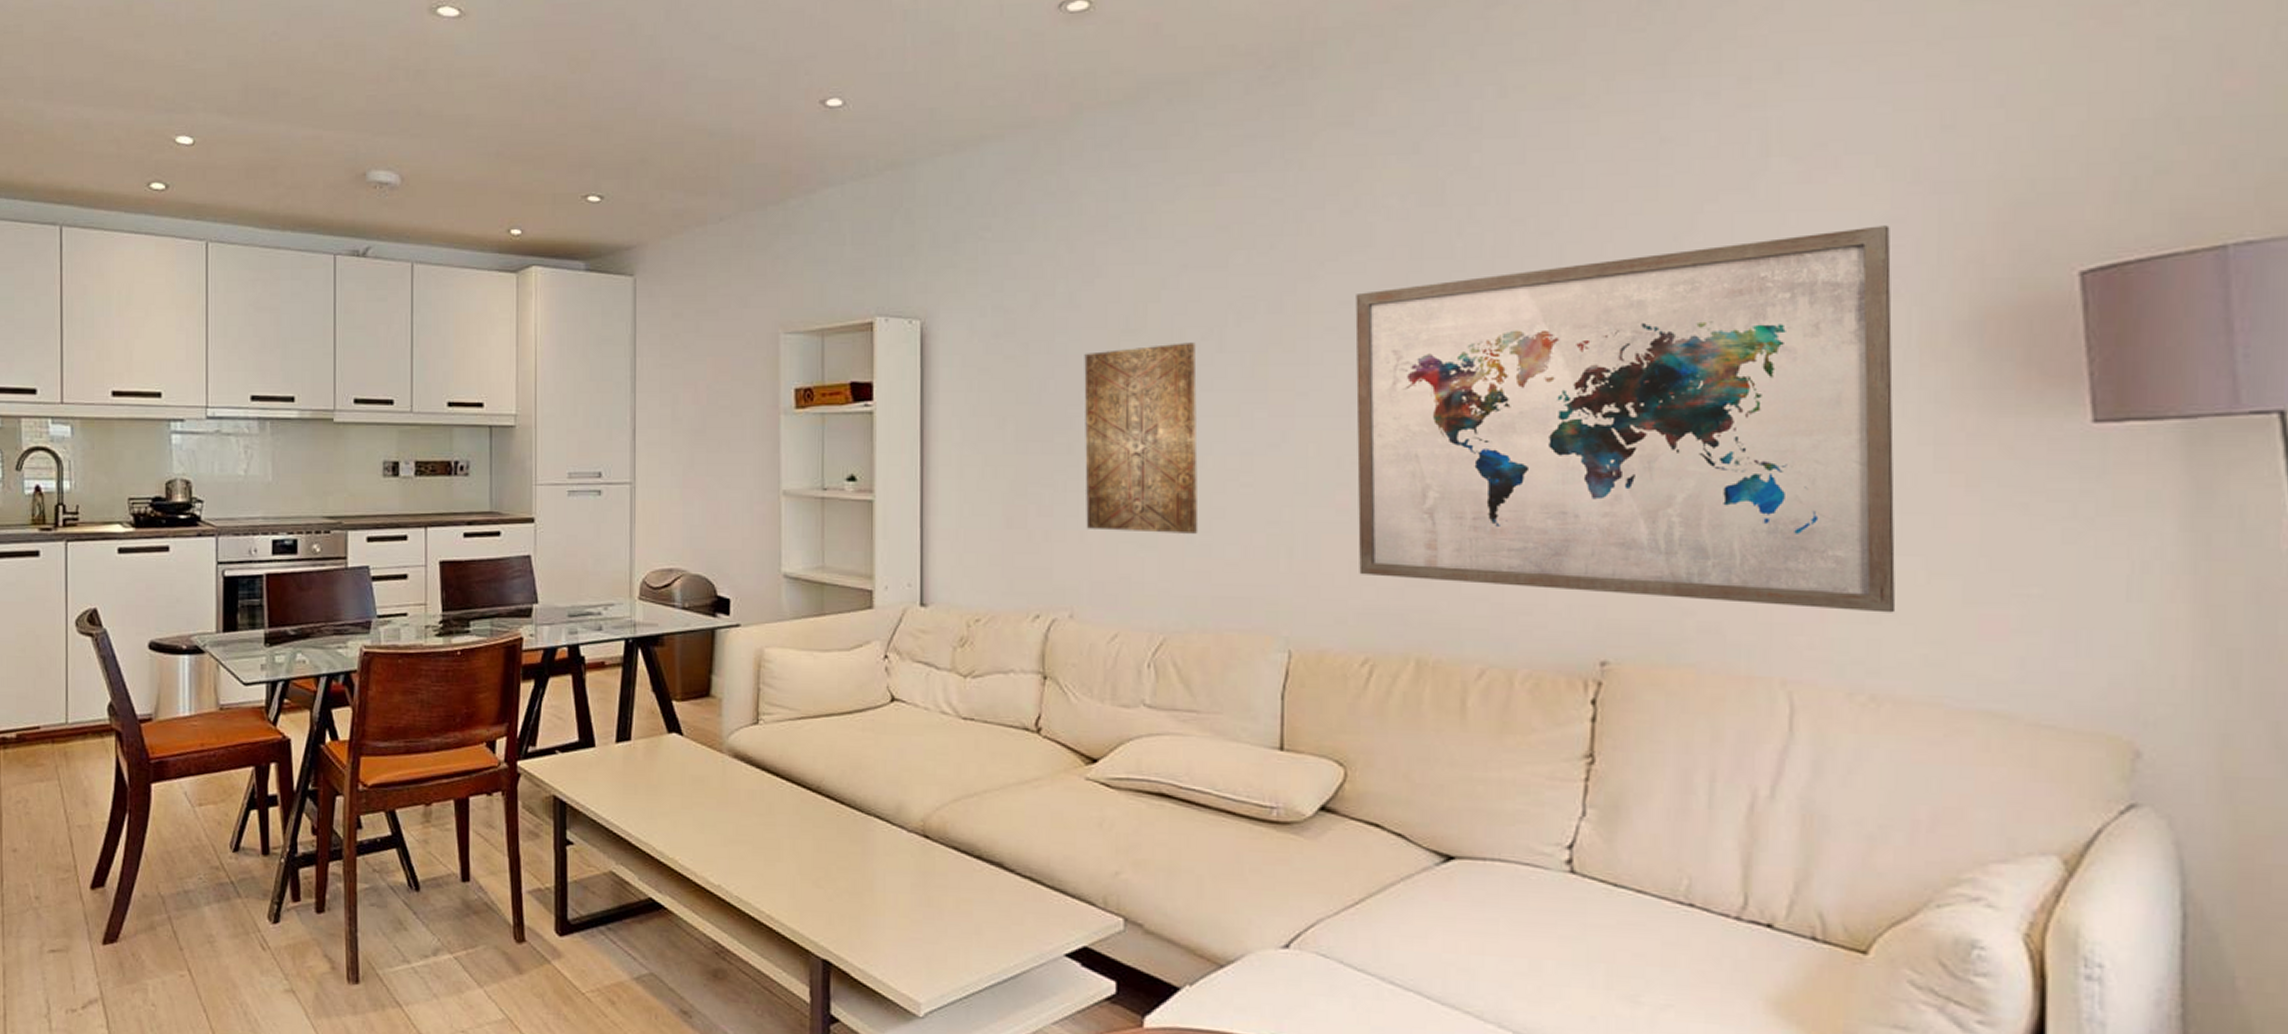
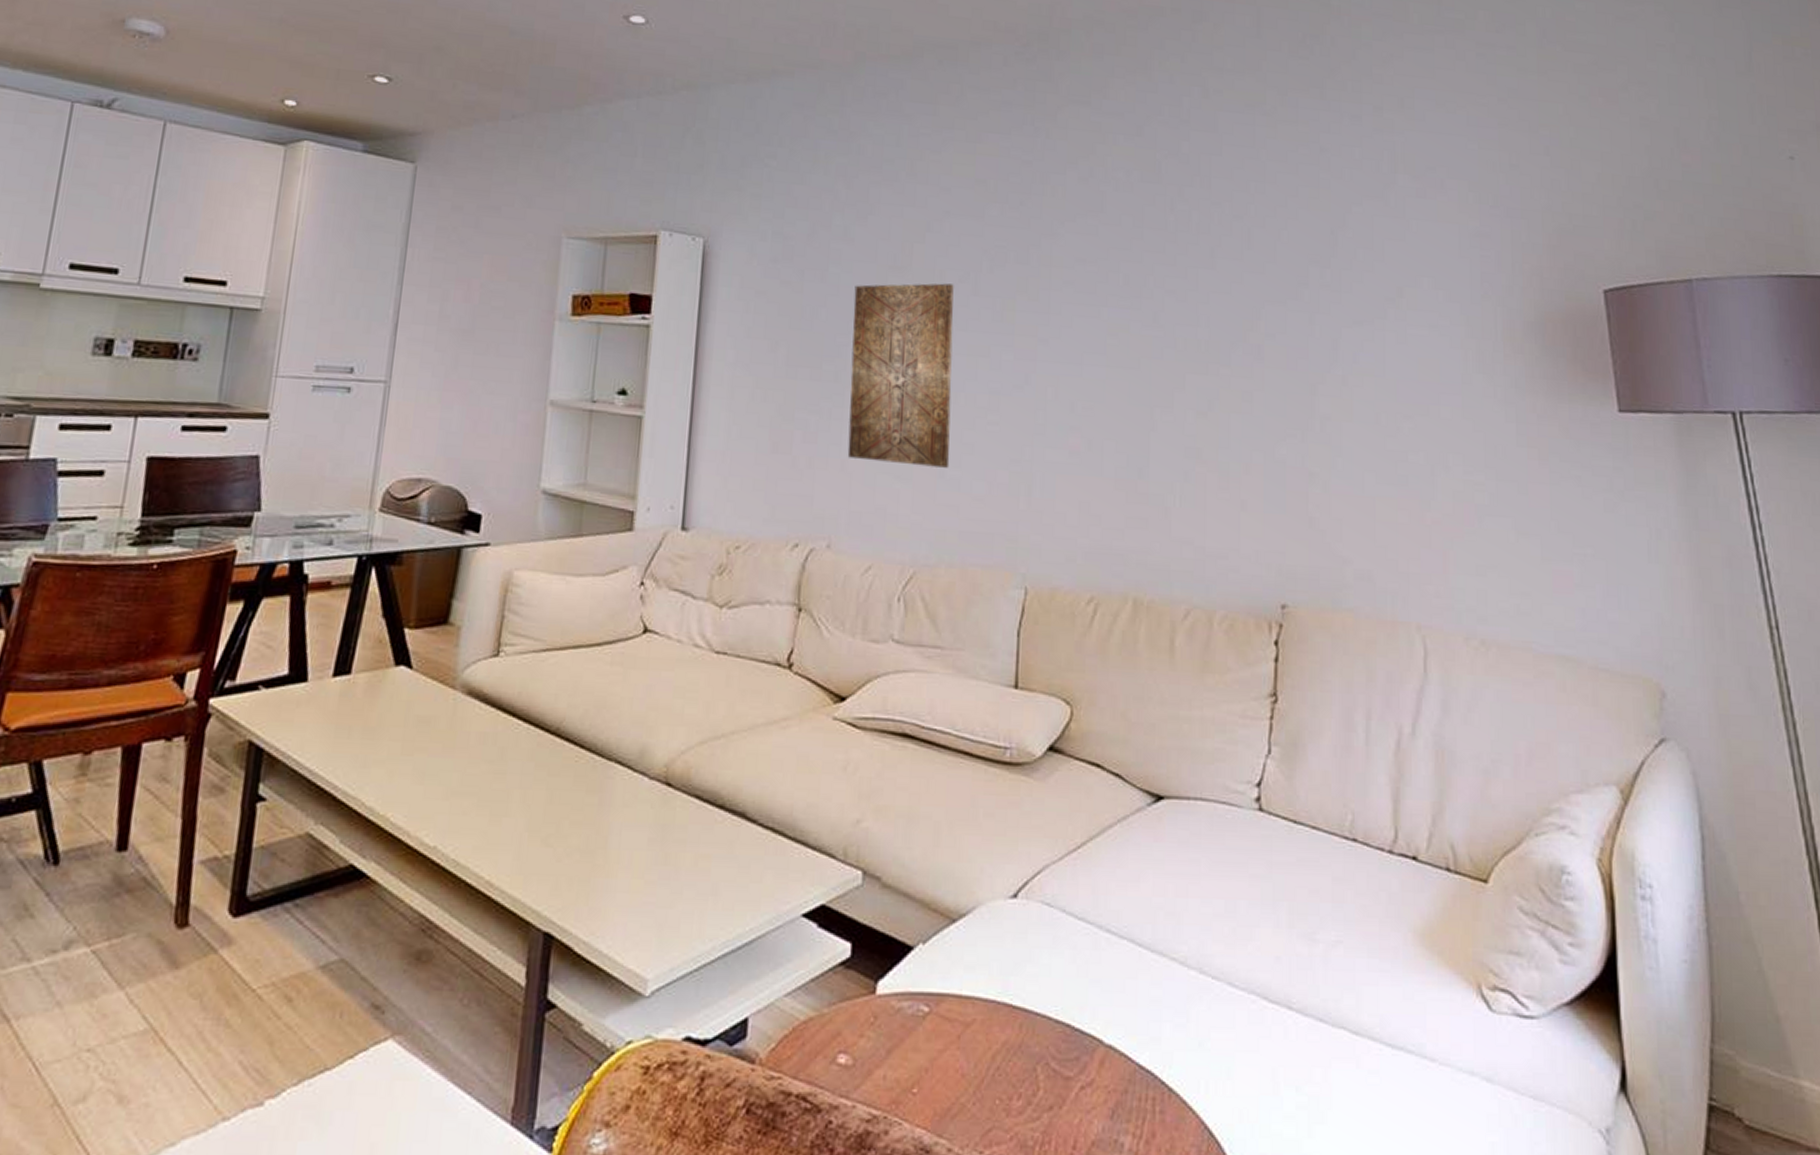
wall art: present [1355,225,1895,613] -> none [1087,238,1495,567]

